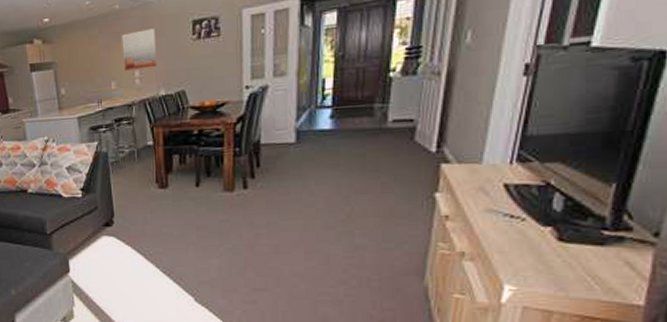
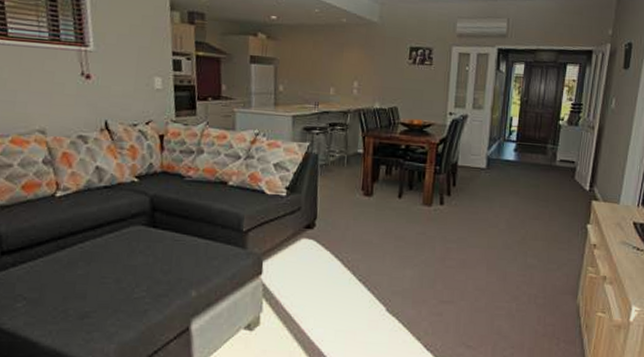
wall art: present [122,28,158,71] -> none [344,45,376,82]

